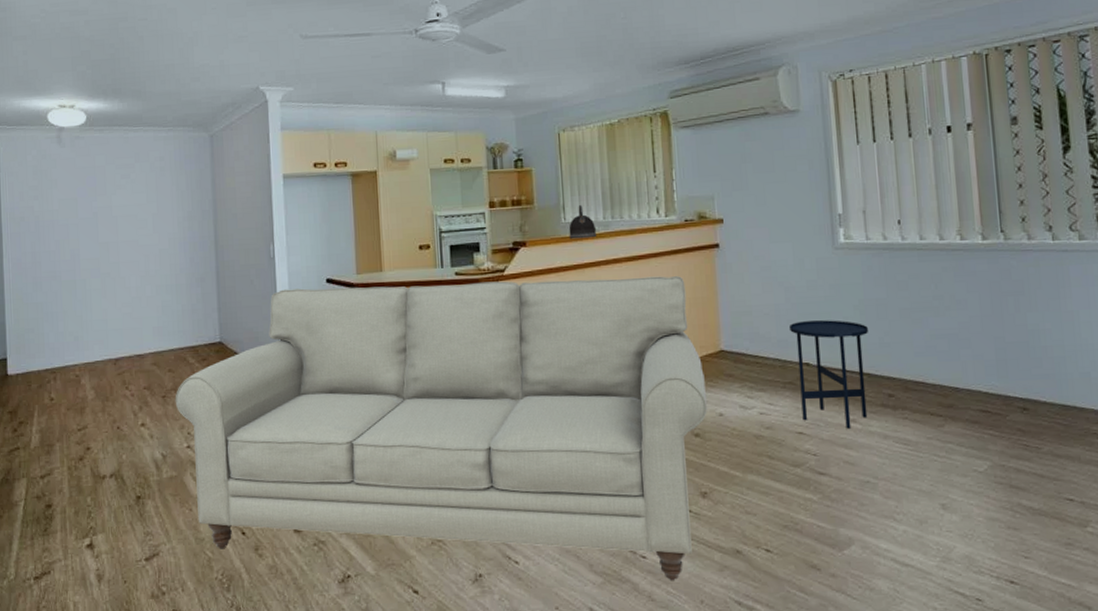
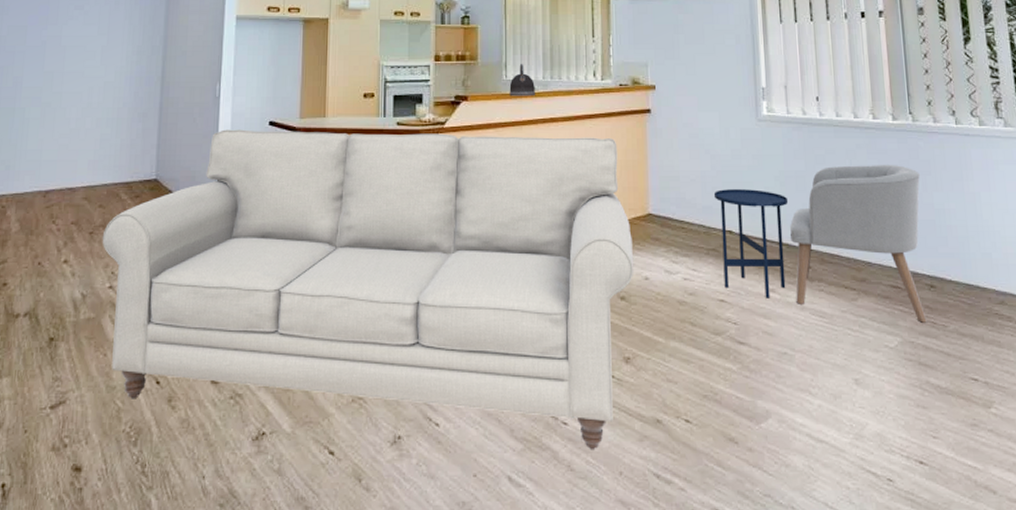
armchair: none [871,286,1019,446] -> present [789,164,927,323]

